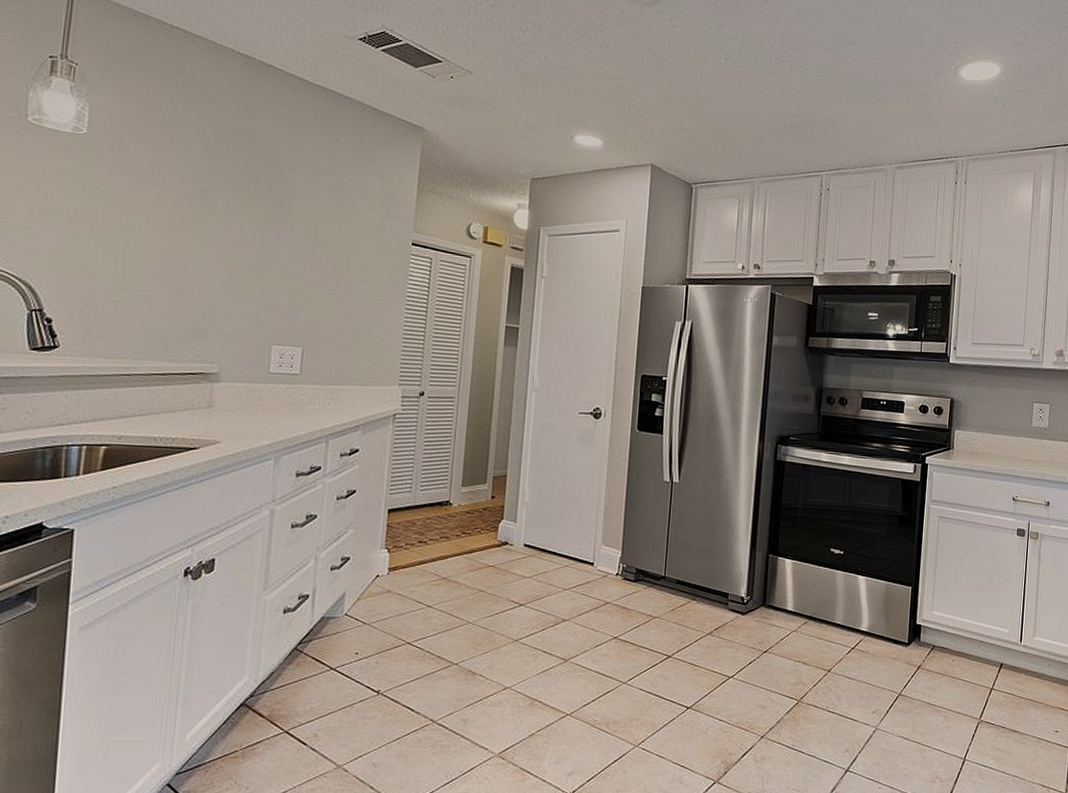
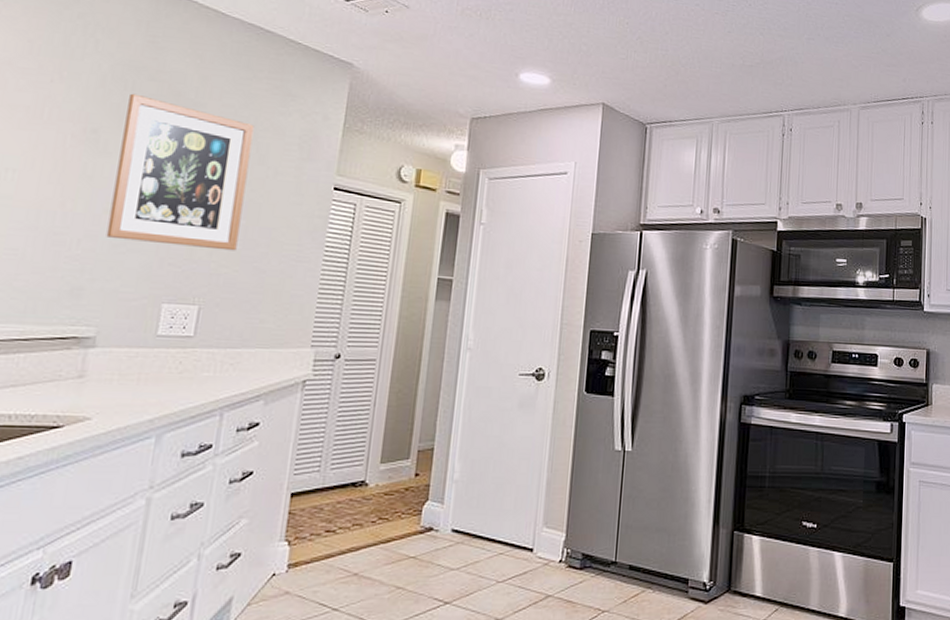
wall art: none [221,156,340,300] -> present [106,93,255,251]

